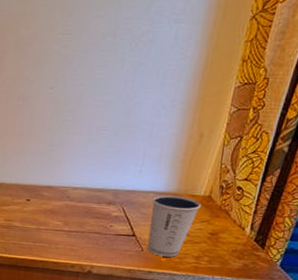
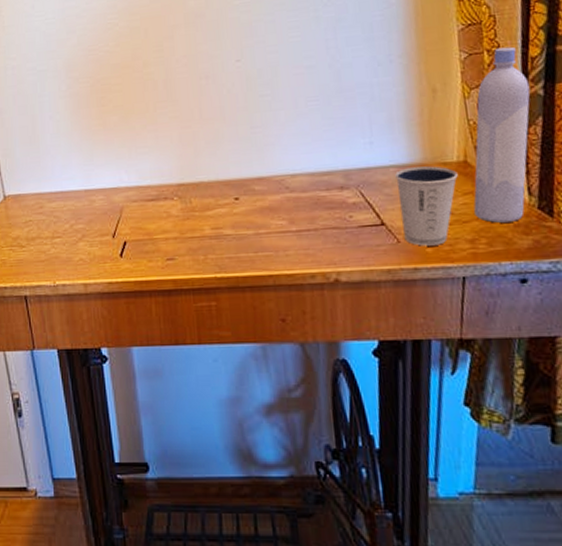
bottle: none [205,107,279,248] -> present [473,46,531,223]

